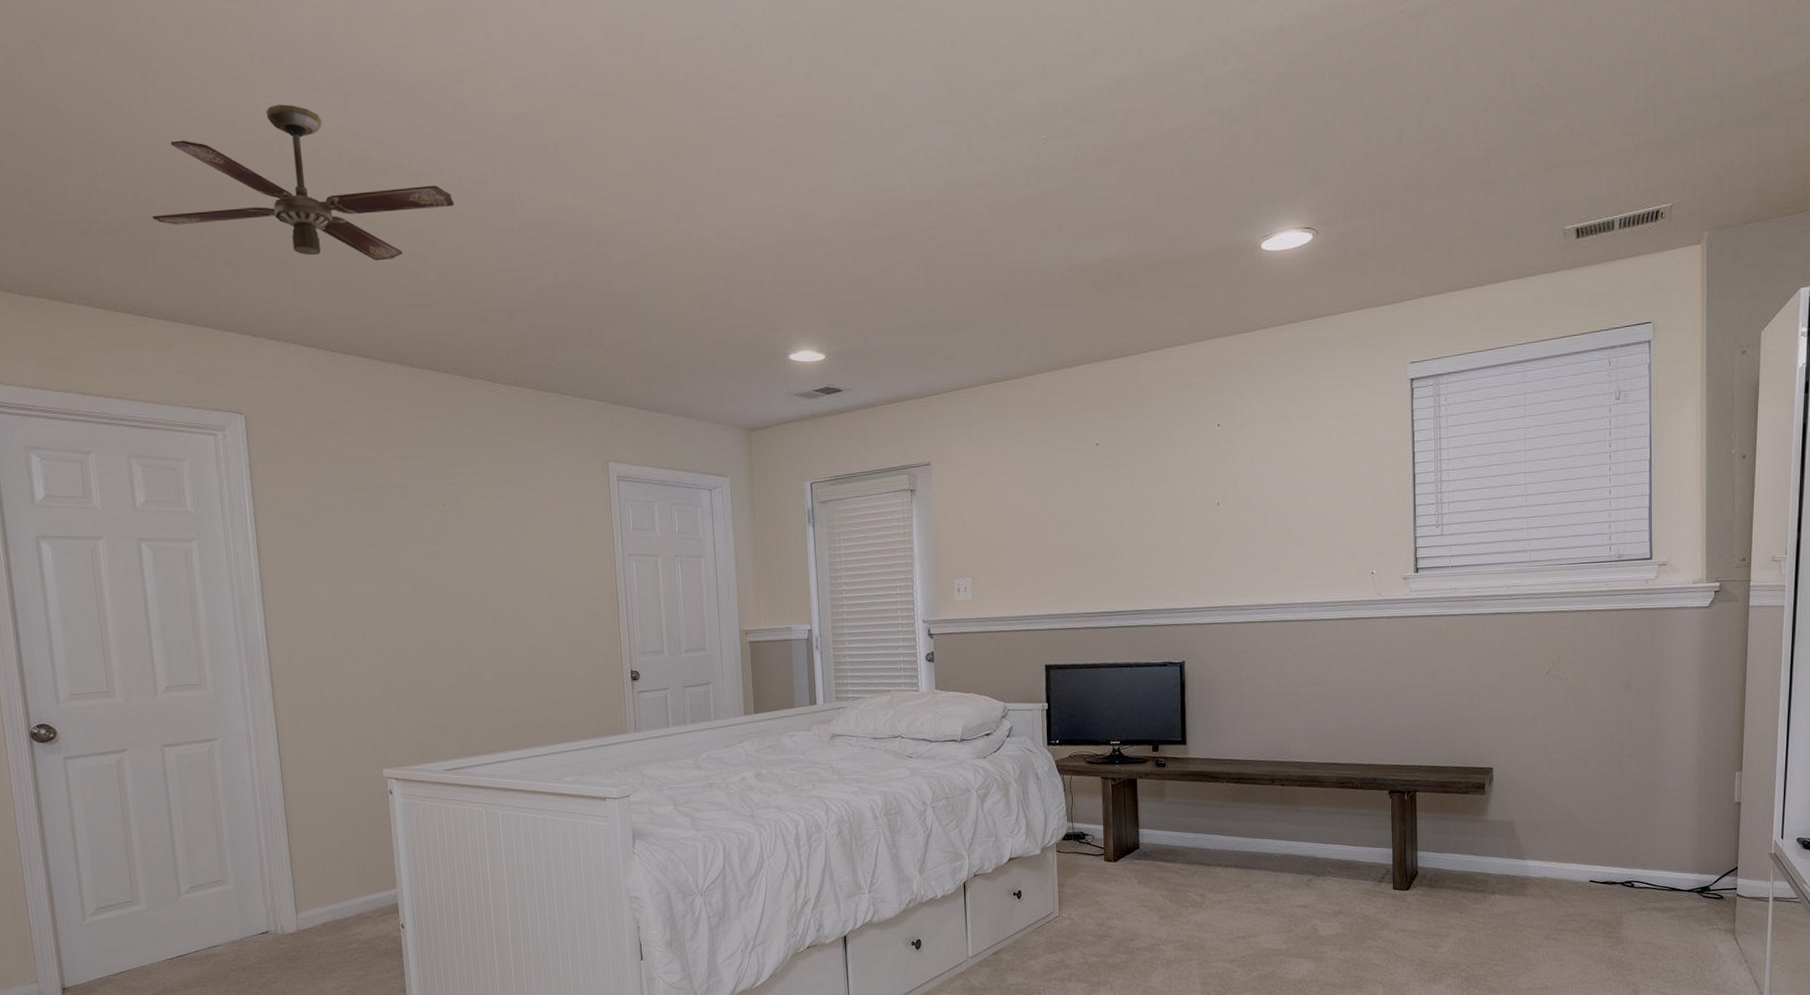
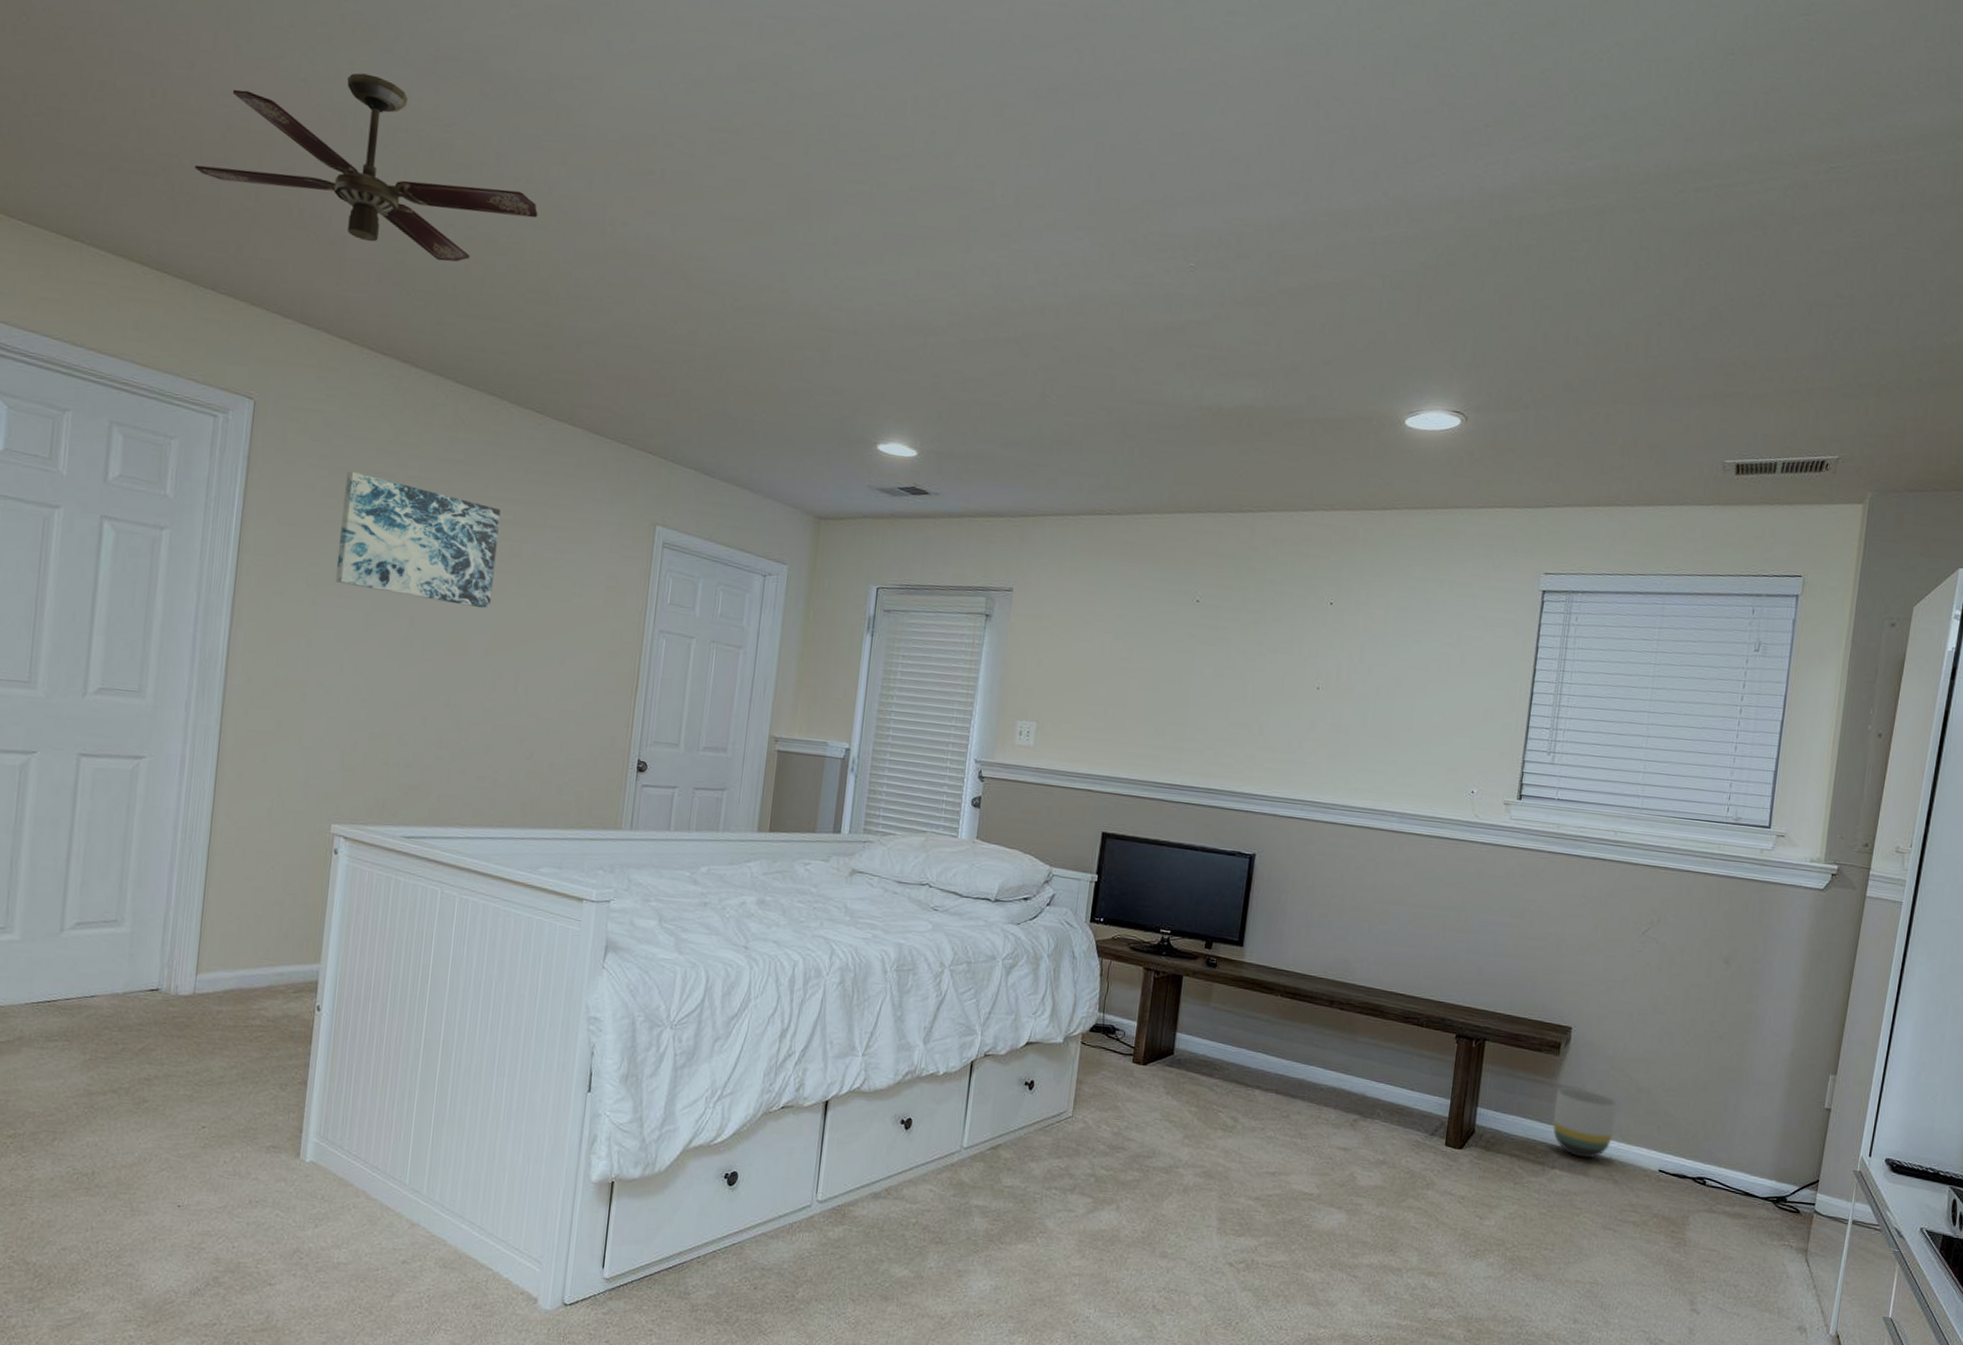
wall art: none [335,461,480,562] -> present [335,471,501,609]
planter: none [1486,820,1545,881] -> present [1553,1086,1619,1158]

